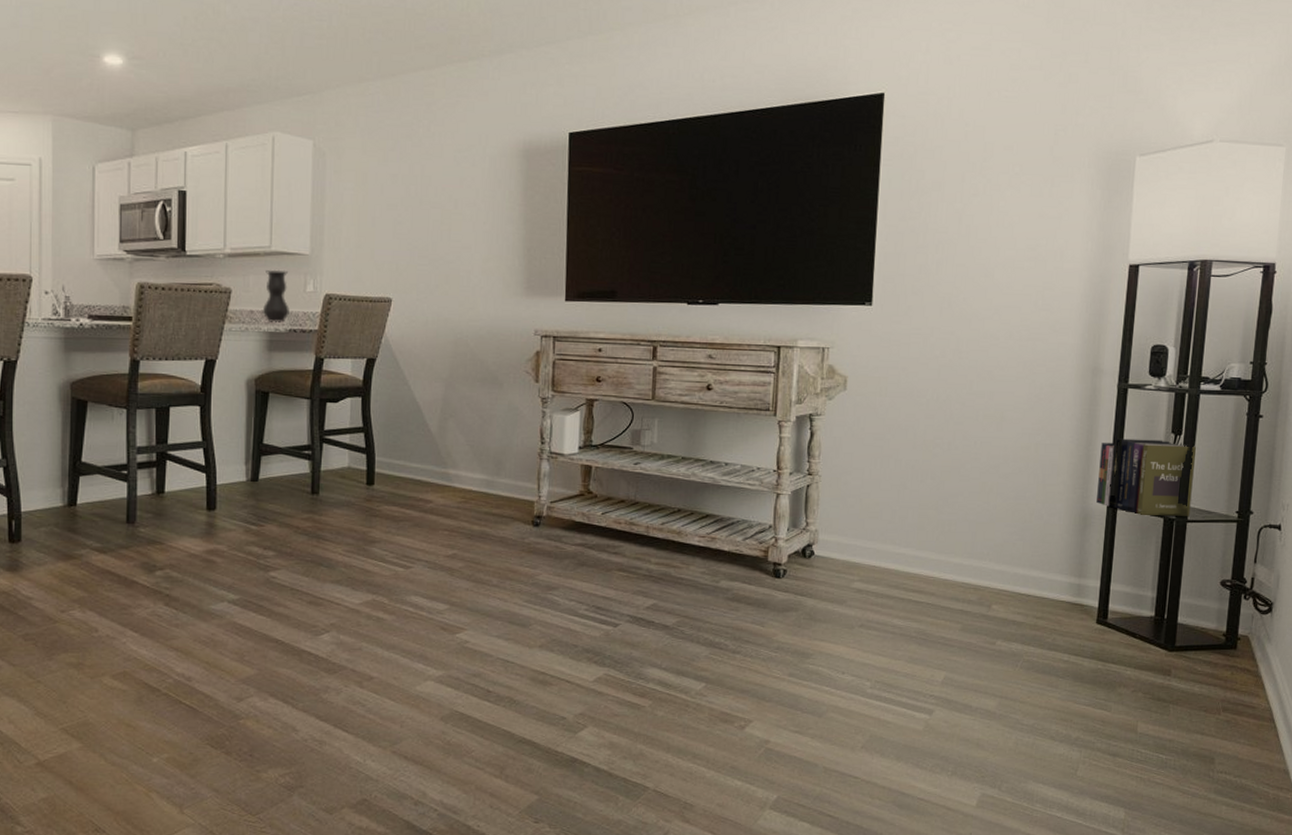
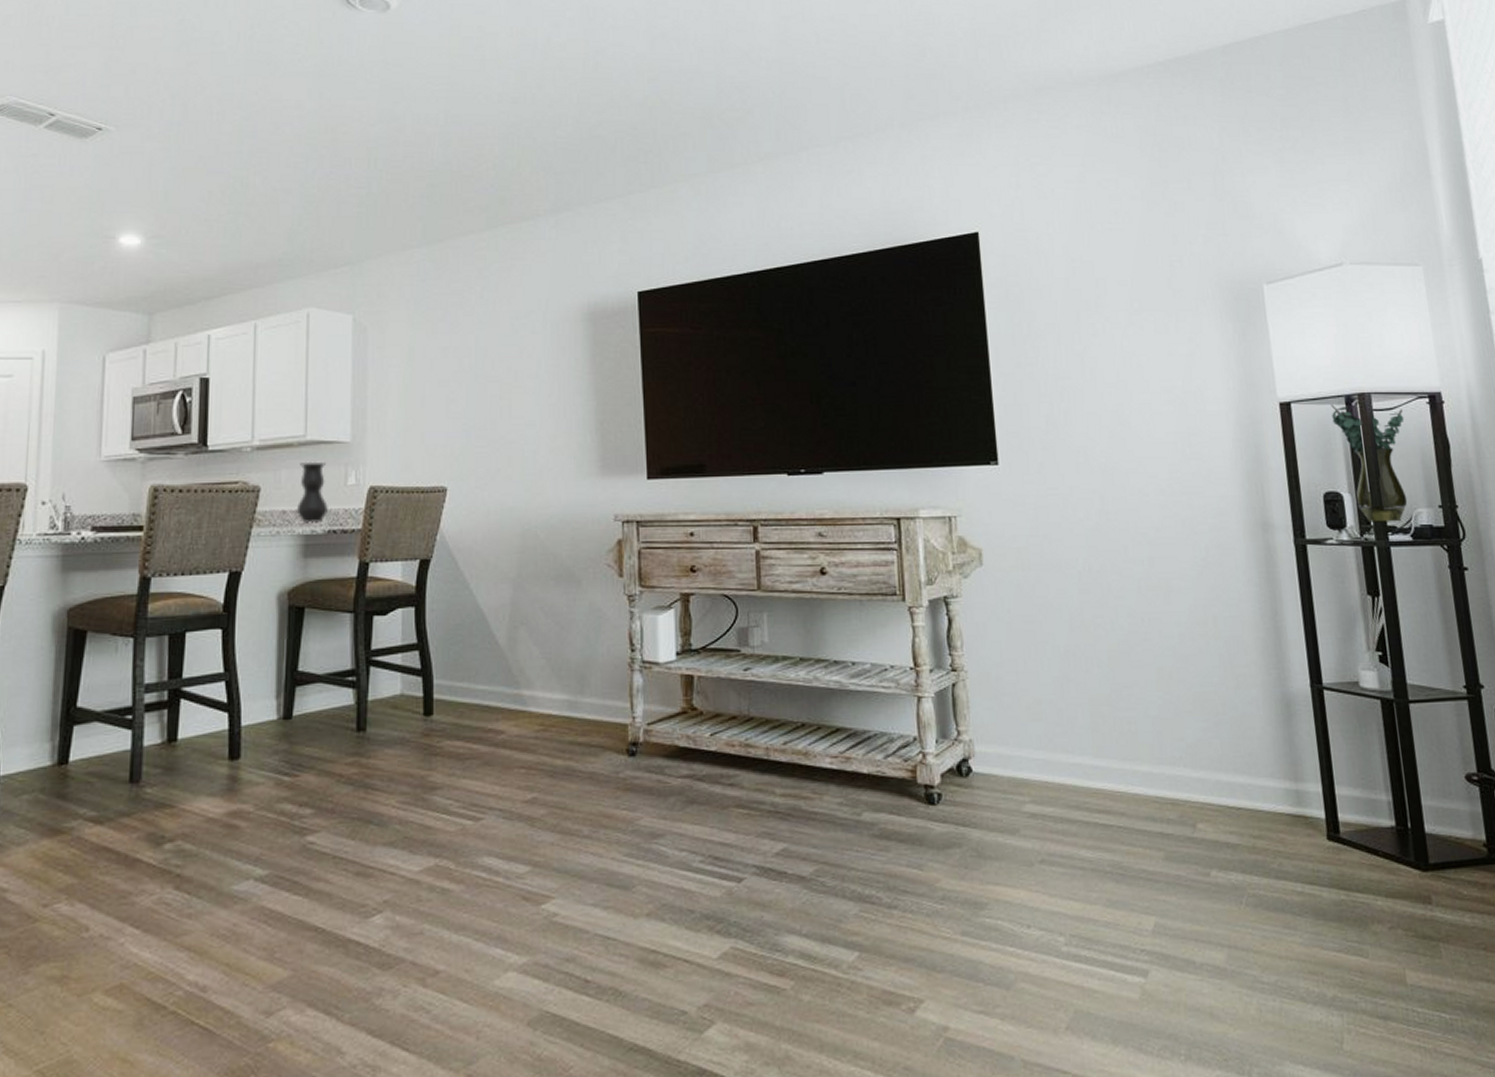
books: present [1096,438,1196,516] -> none [1289,603,1410,697]
vase: none [1173,269,1238,374] -> present [1331,404,1408,523]

